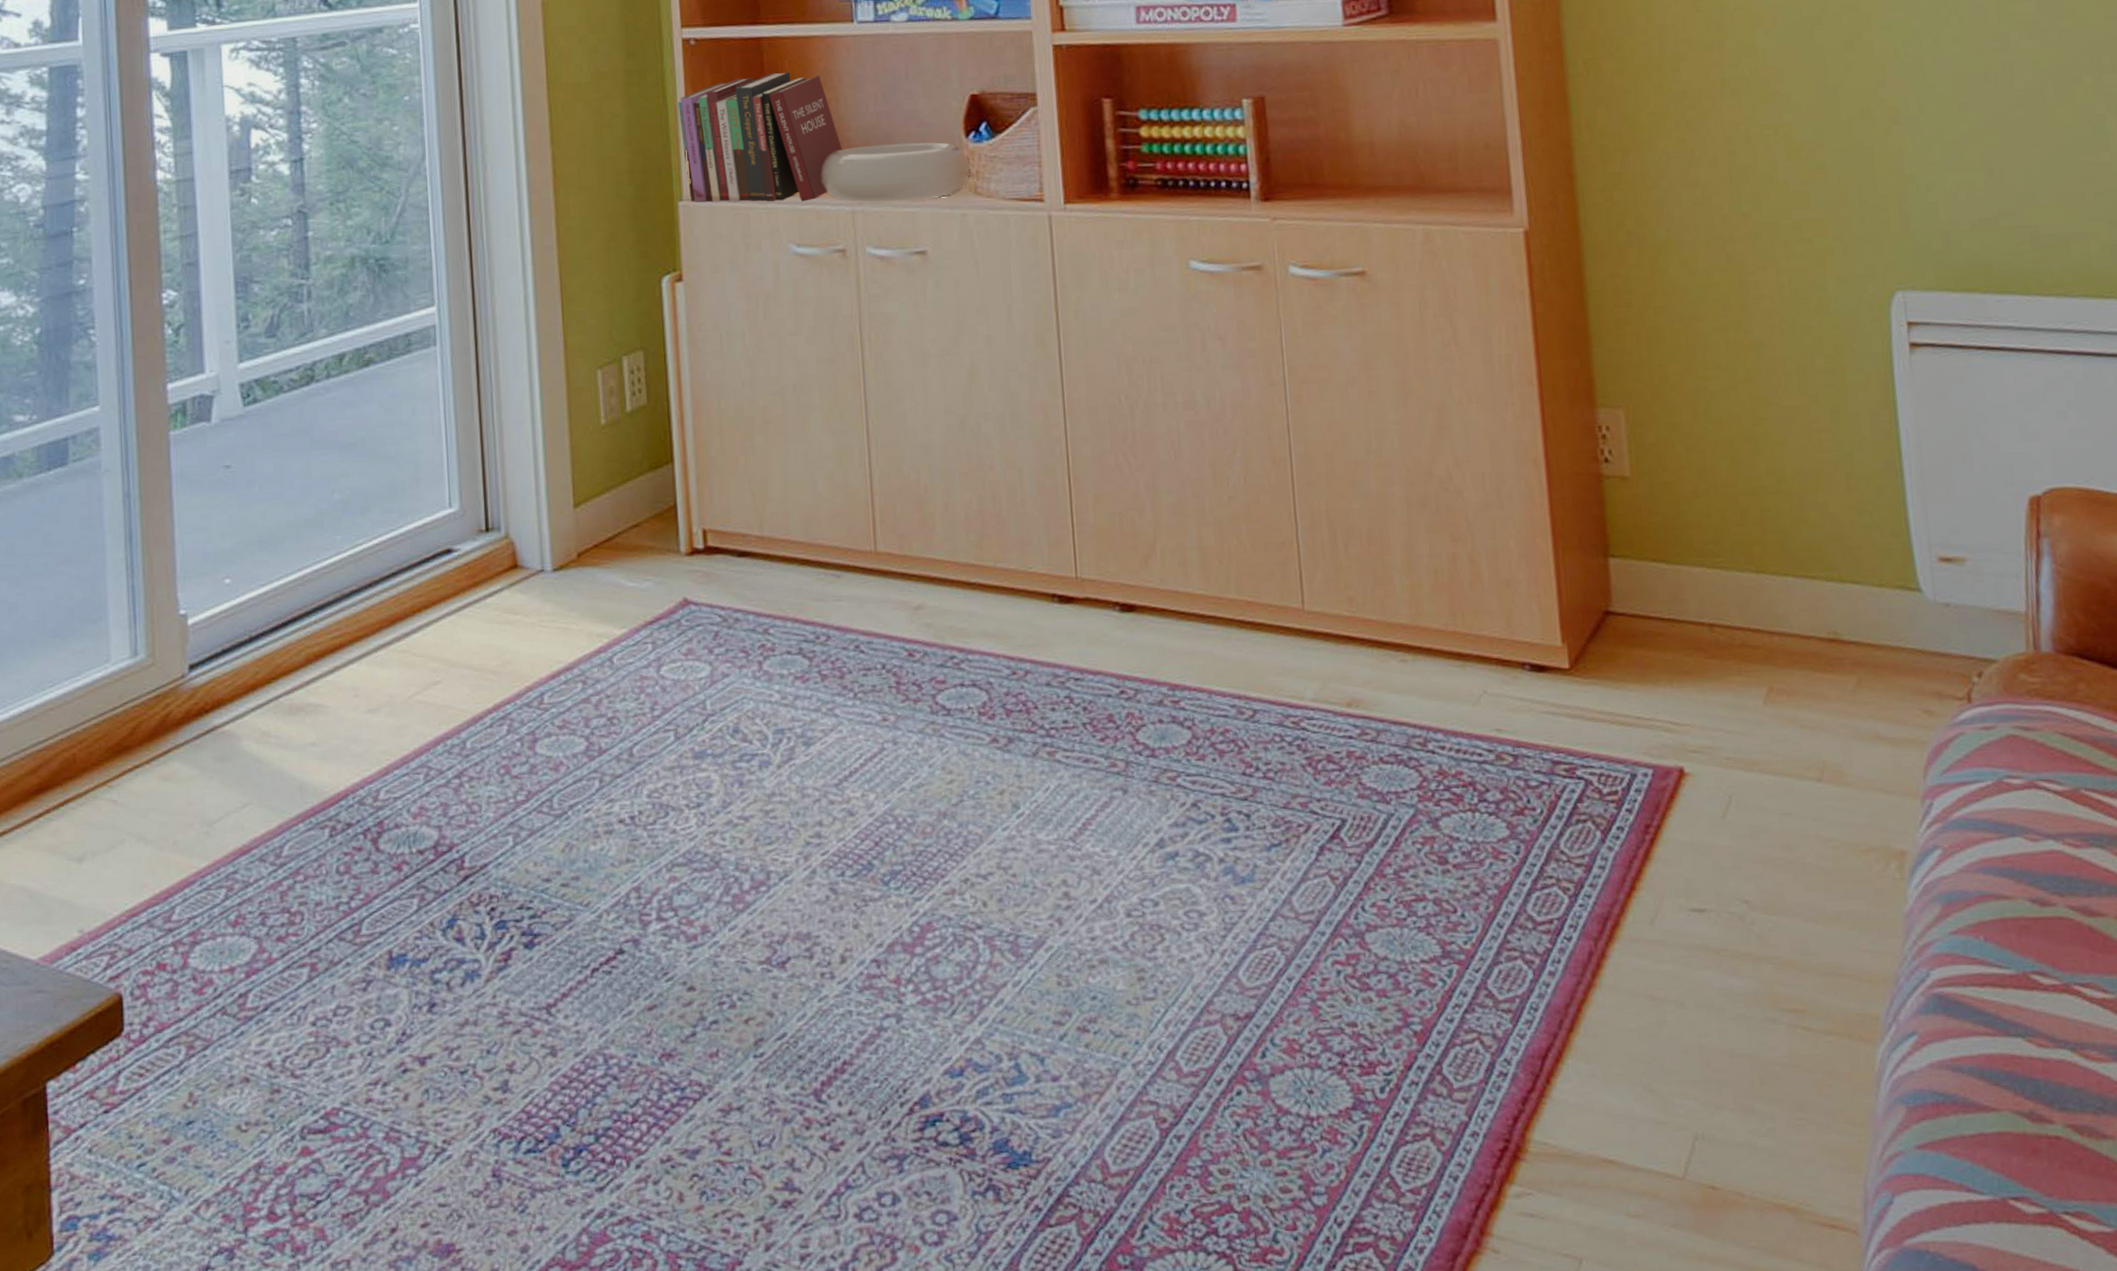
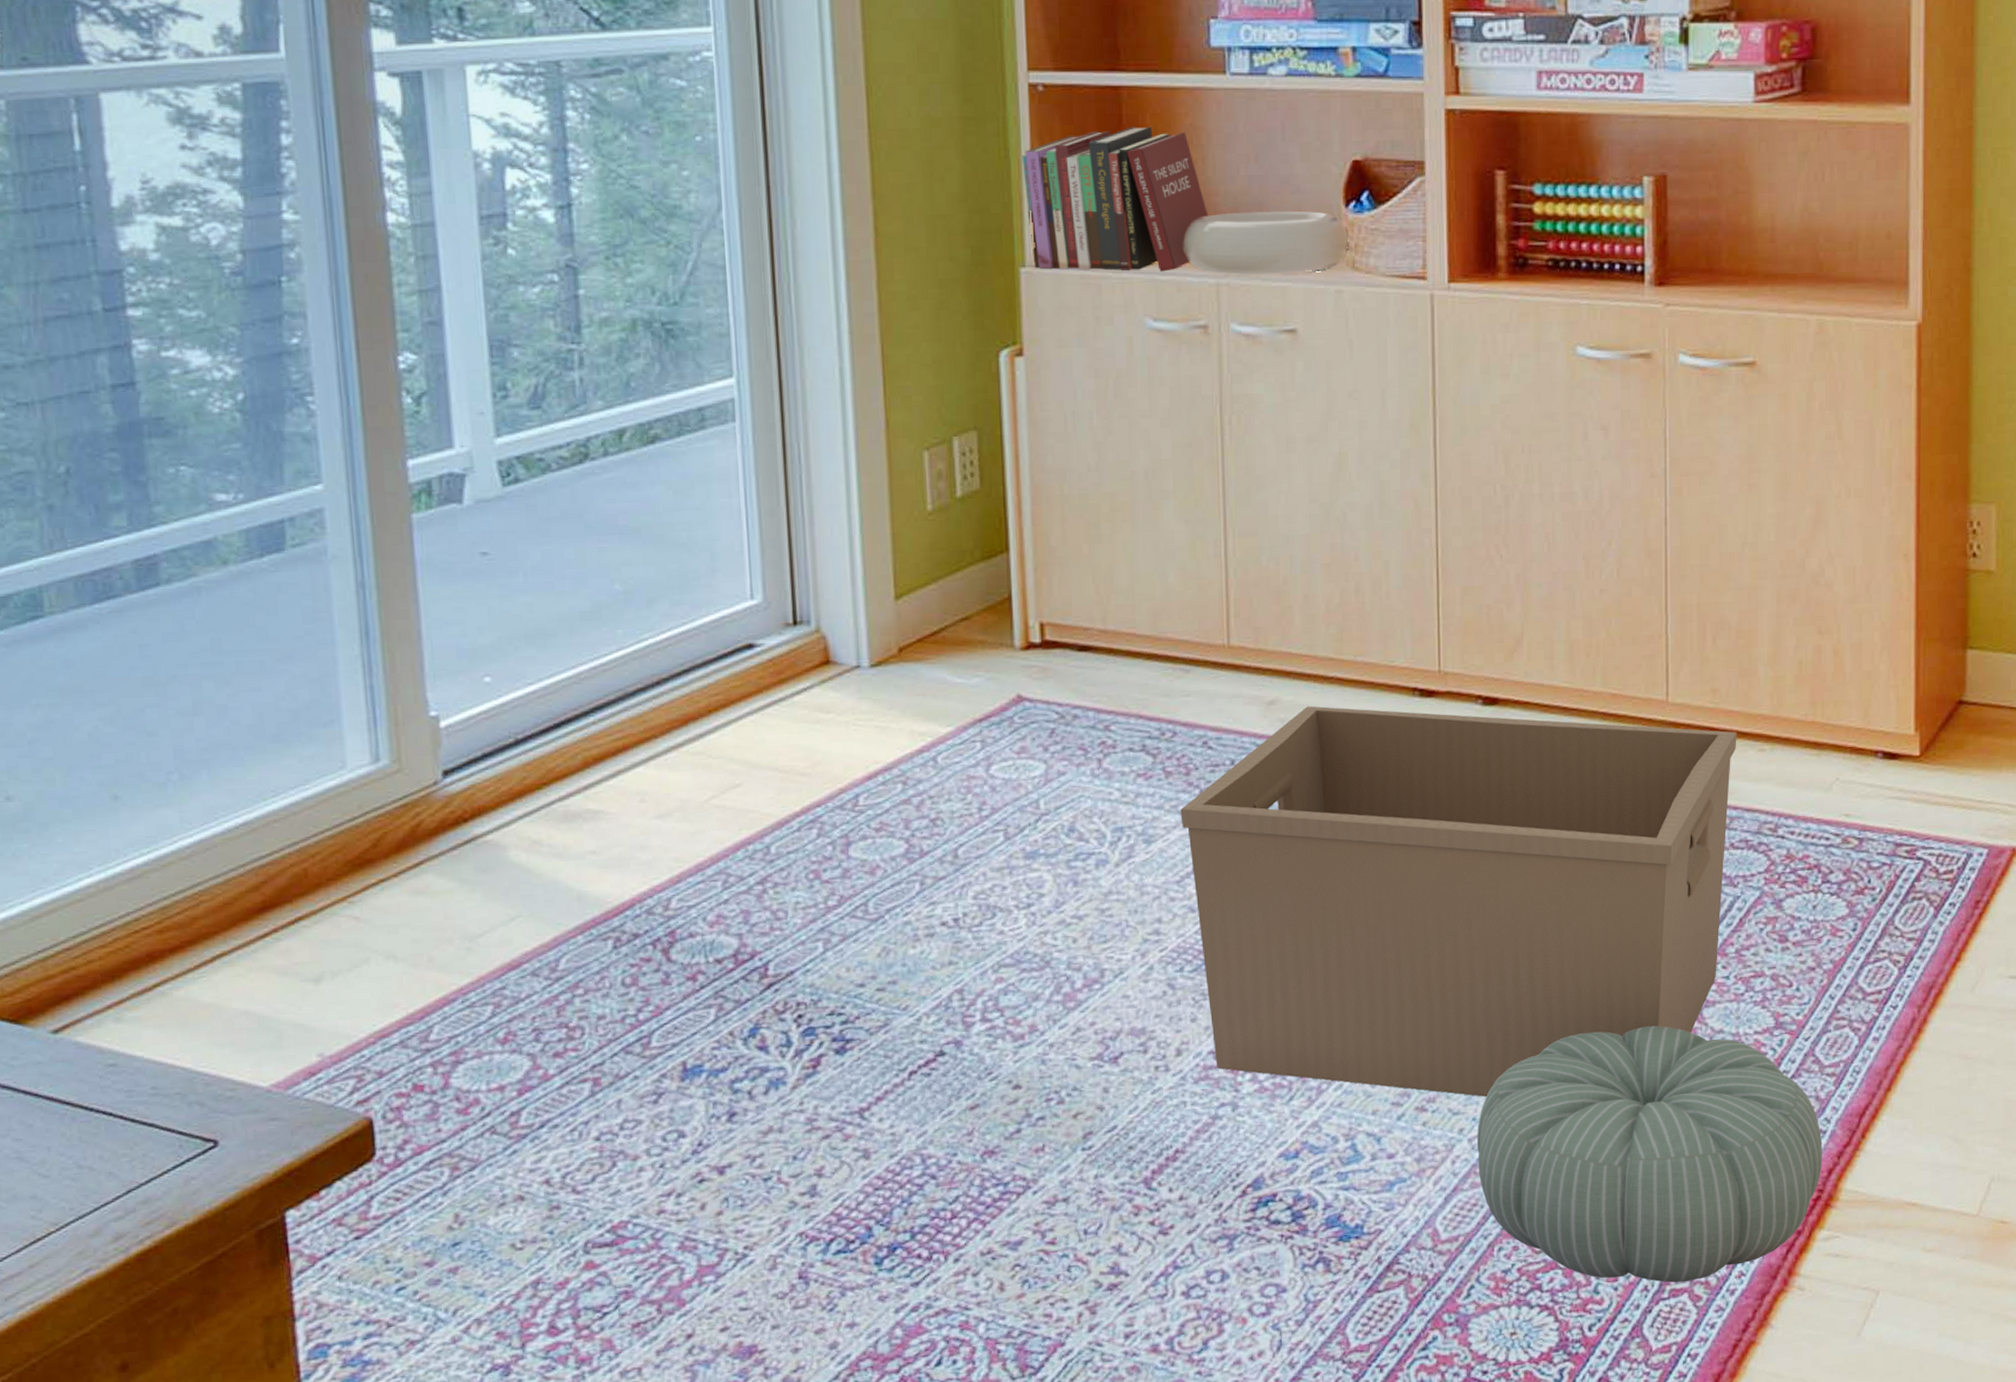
hamper: none [836,611,1378,1020] -> present [1180,706,1737,1098]
pouf: none [1140,949,1507,1235] -> present [1477,1025,1823,1283]

